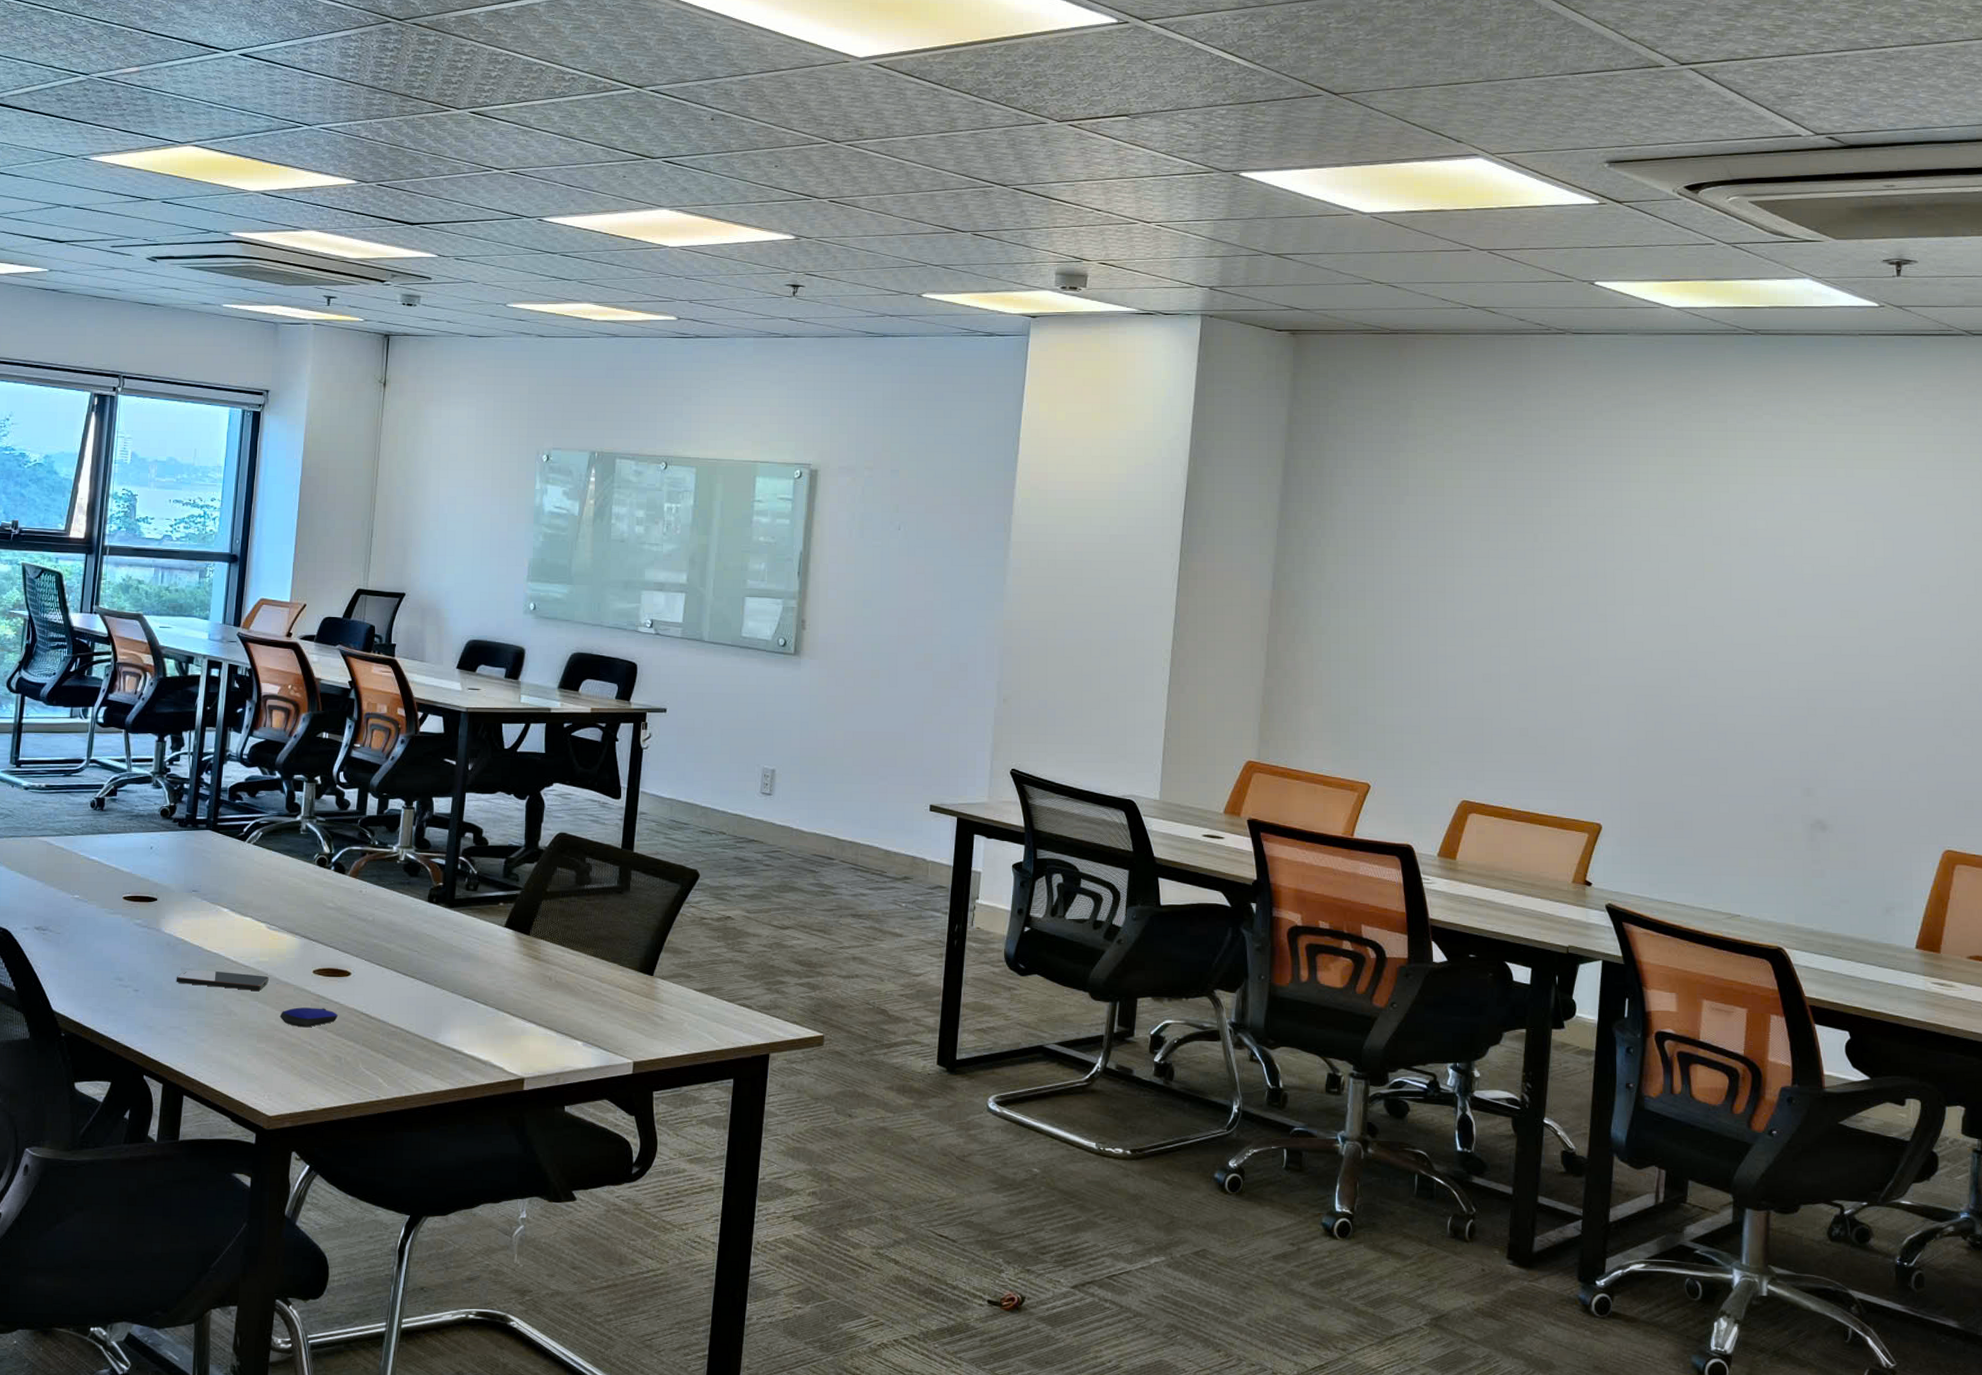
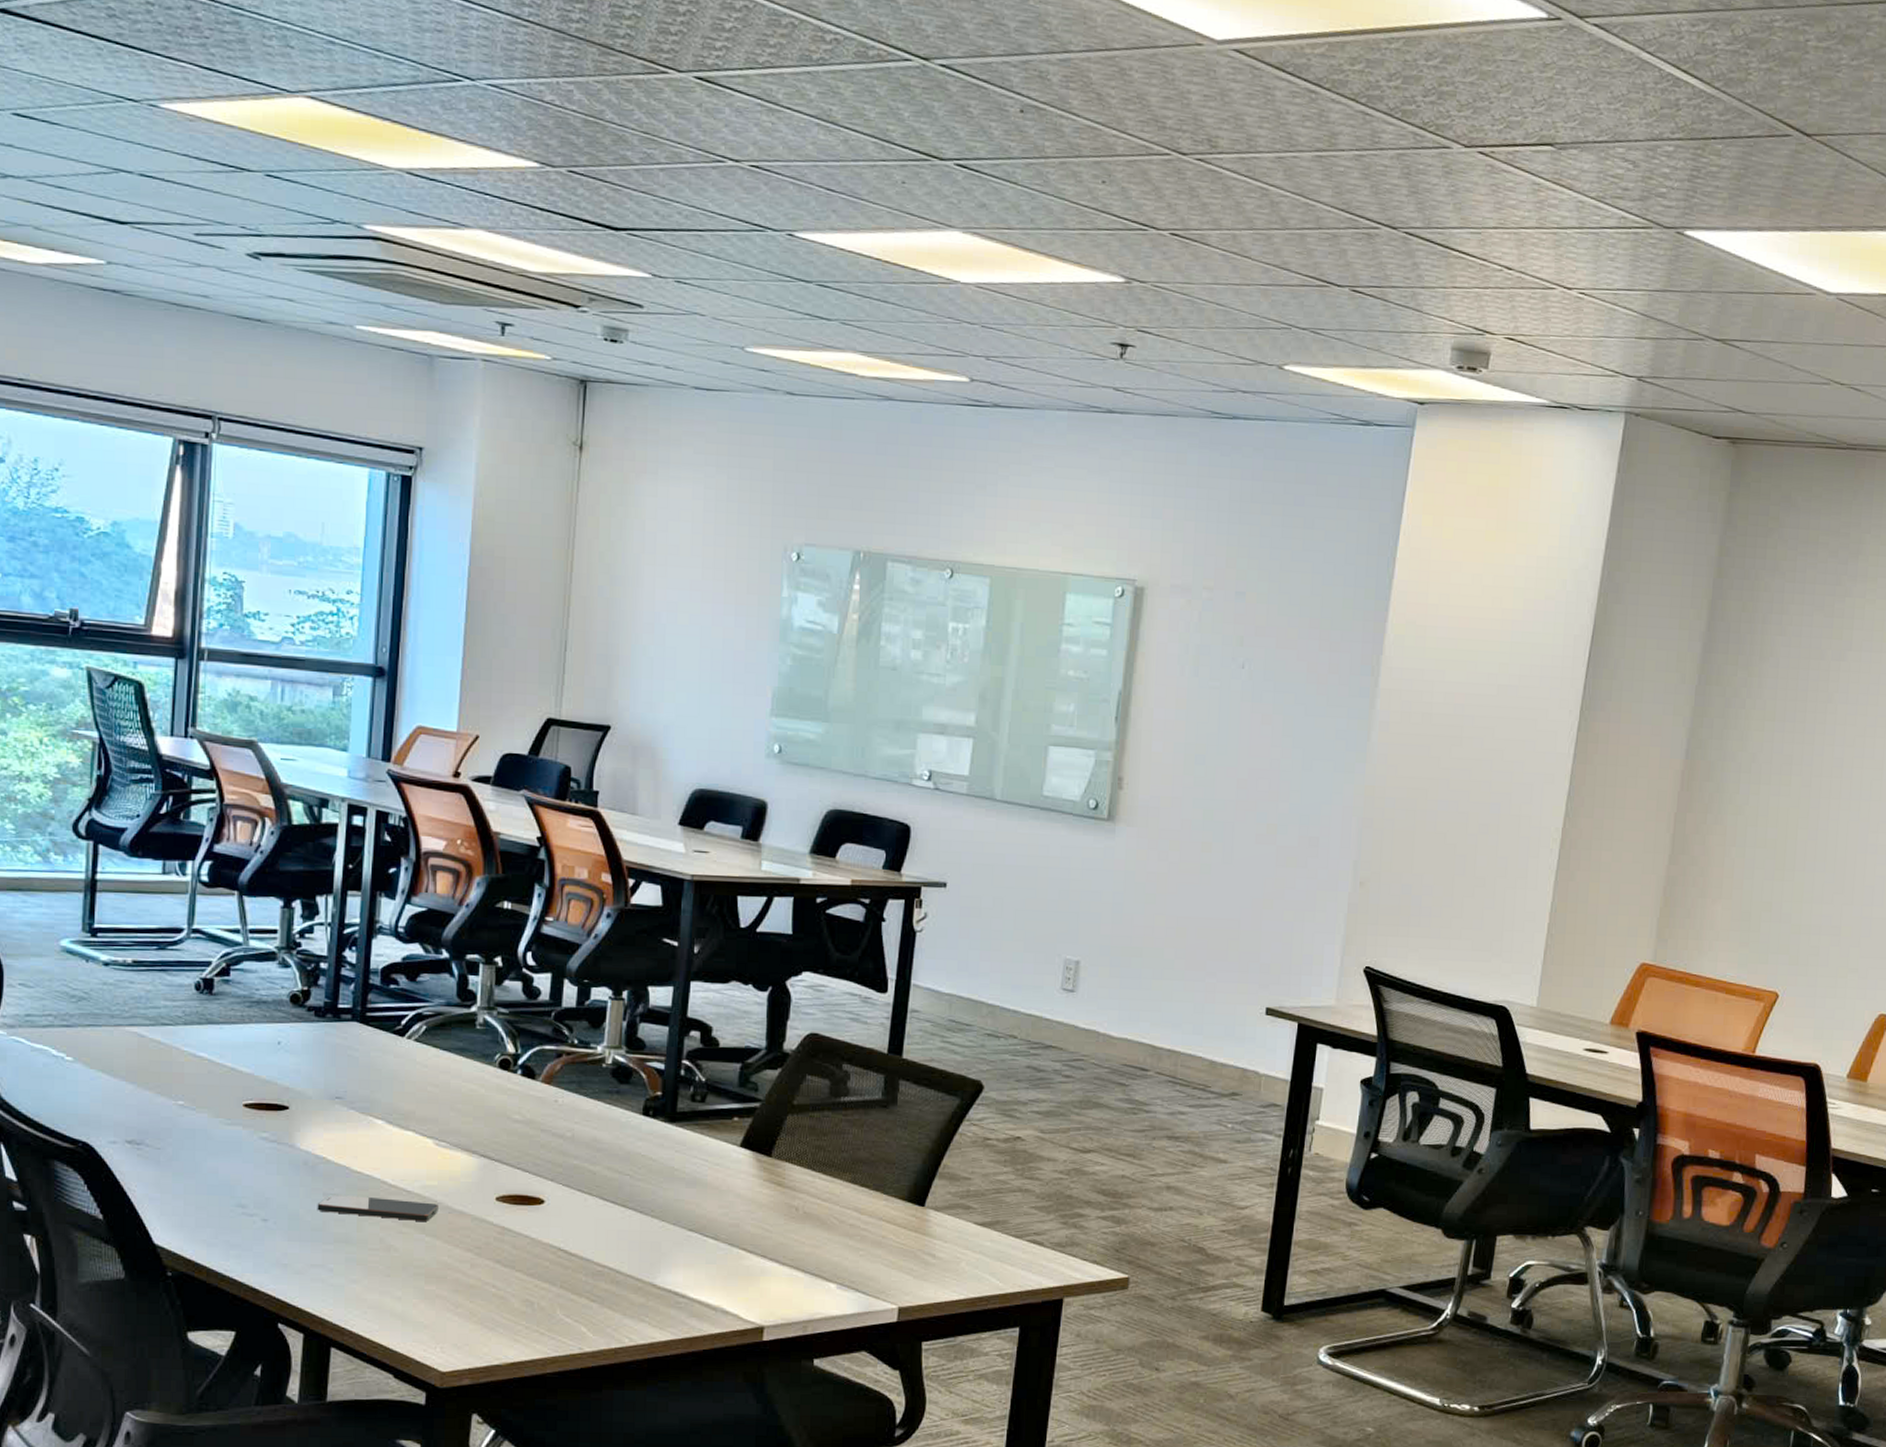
computer mouse: present [279,1007,338,1028] -> none [453,1242,528,1266]

